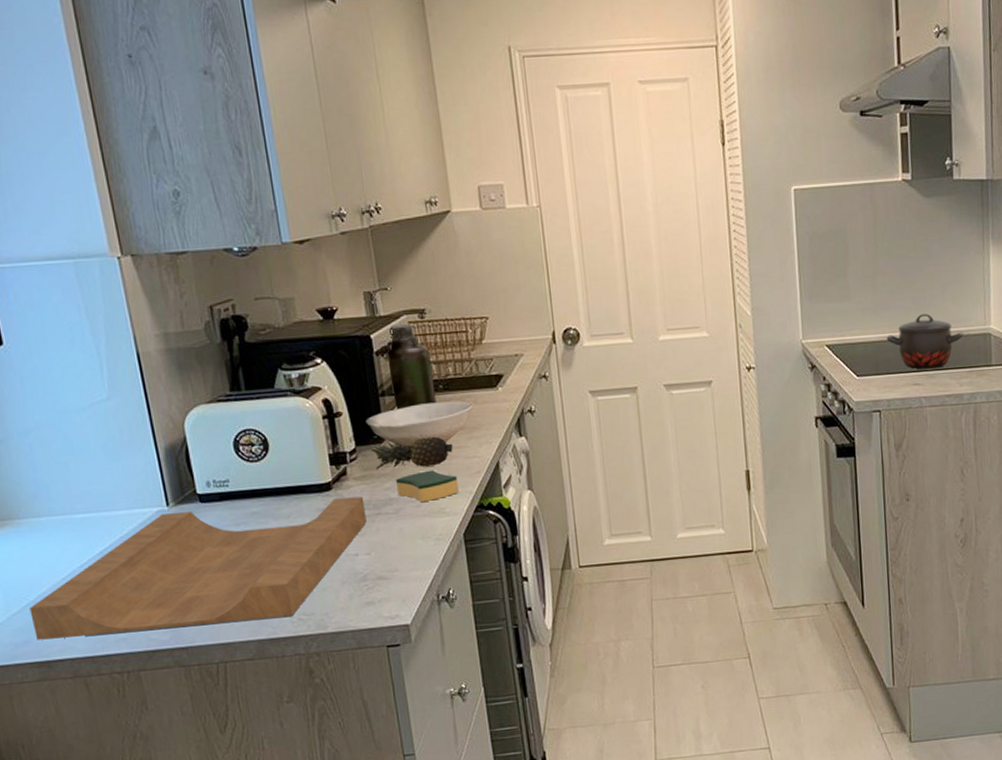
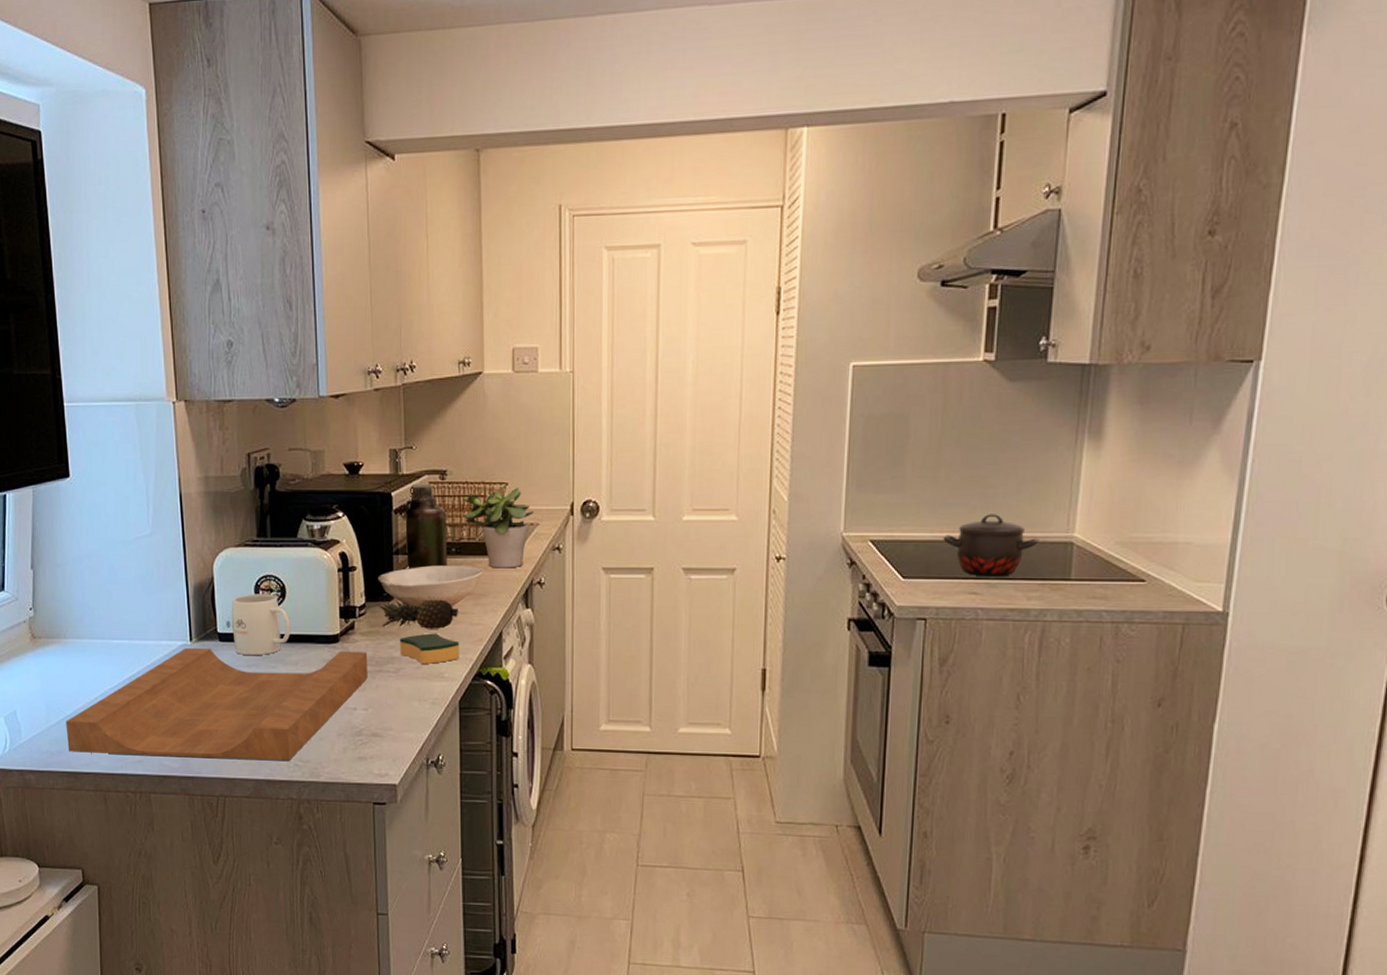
mug: none [209,448,279,515] -> present [232,593,291,656]
potted plant: none [444,321,517,401] -> present [462,488,533,568]

